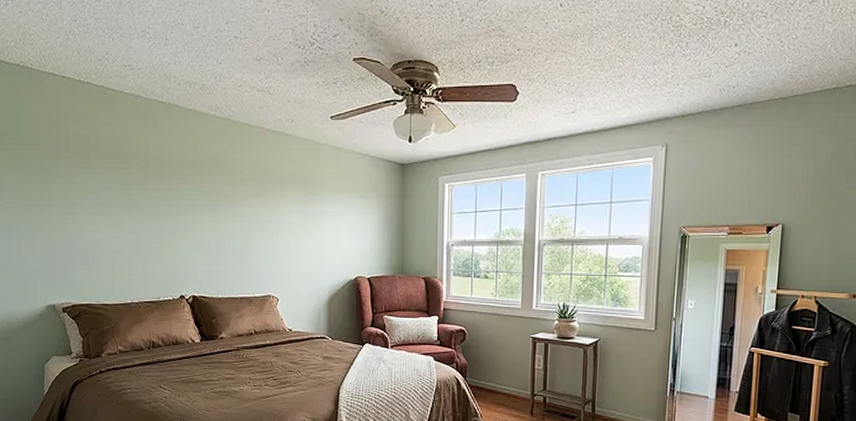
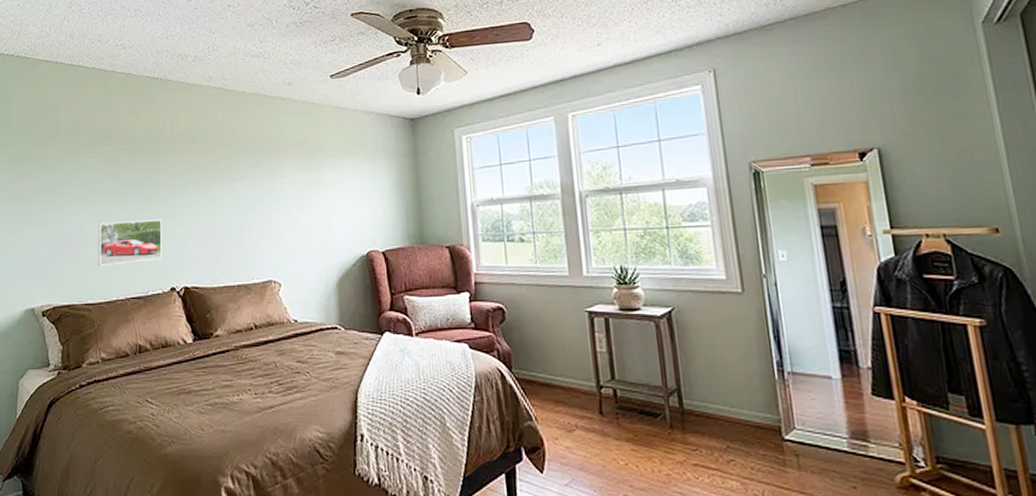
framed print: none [111,234,172,272] -> present [98,219,162,266]

